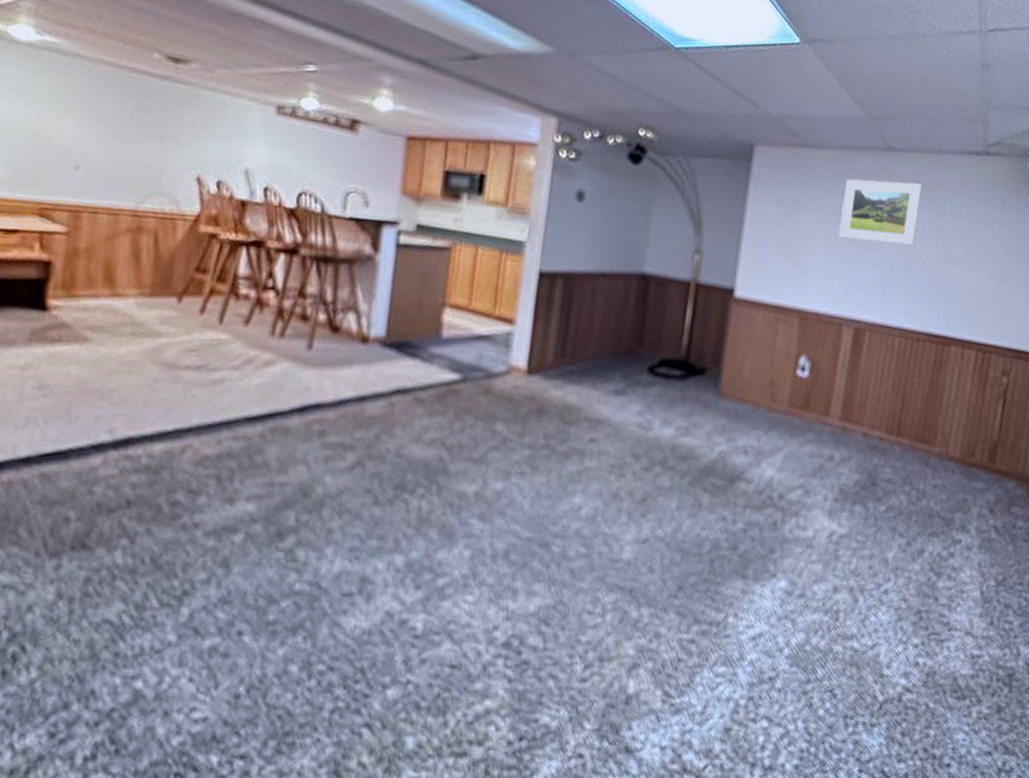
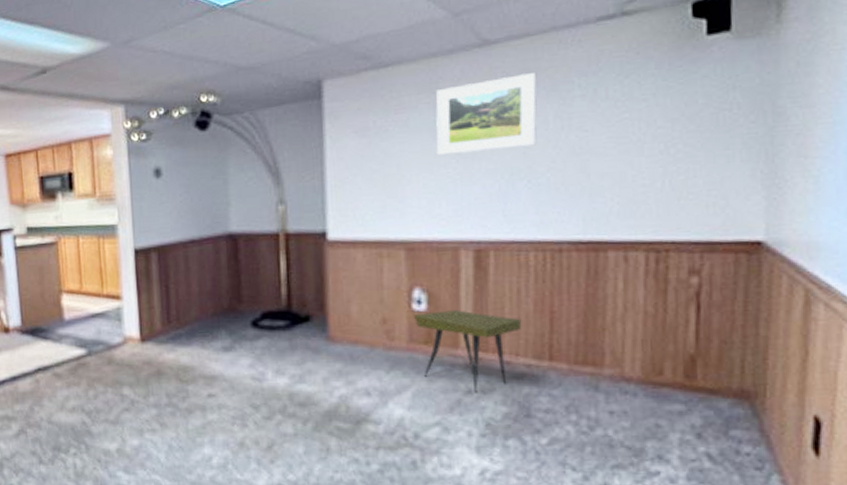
side table: none [796,379,881,460] -> present [414,310,522,393]

